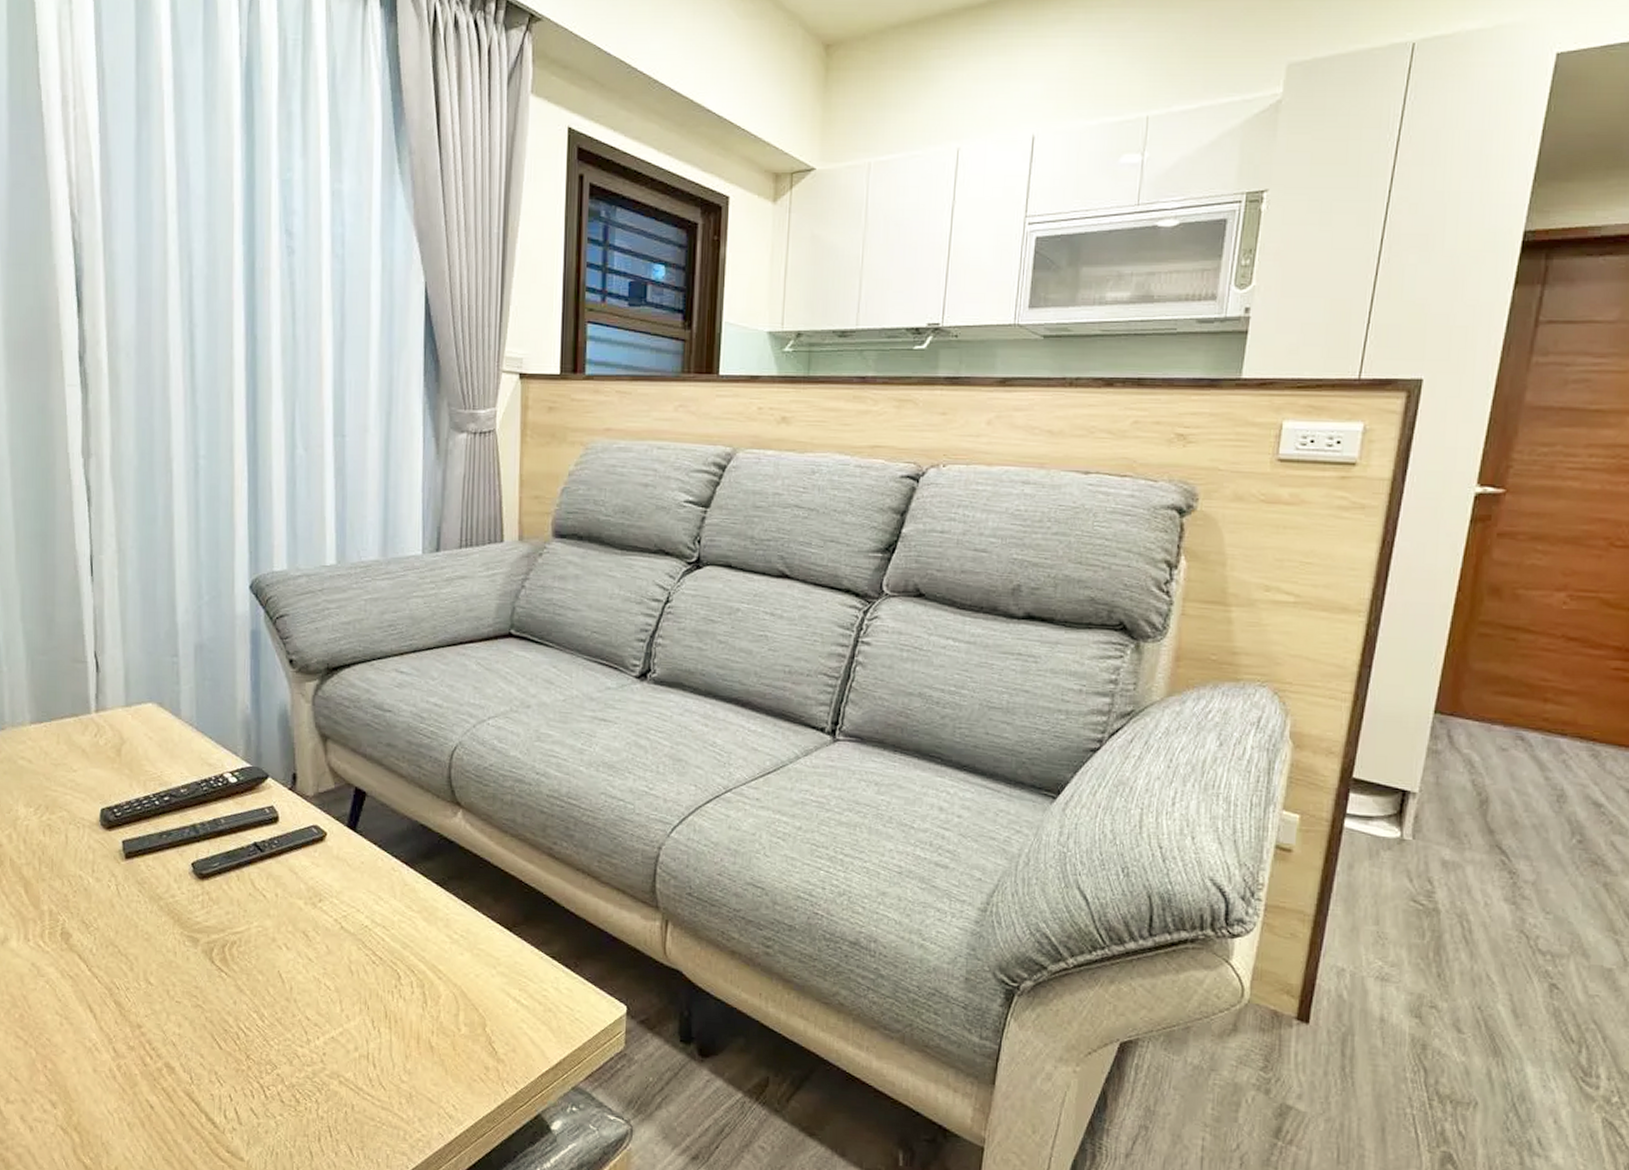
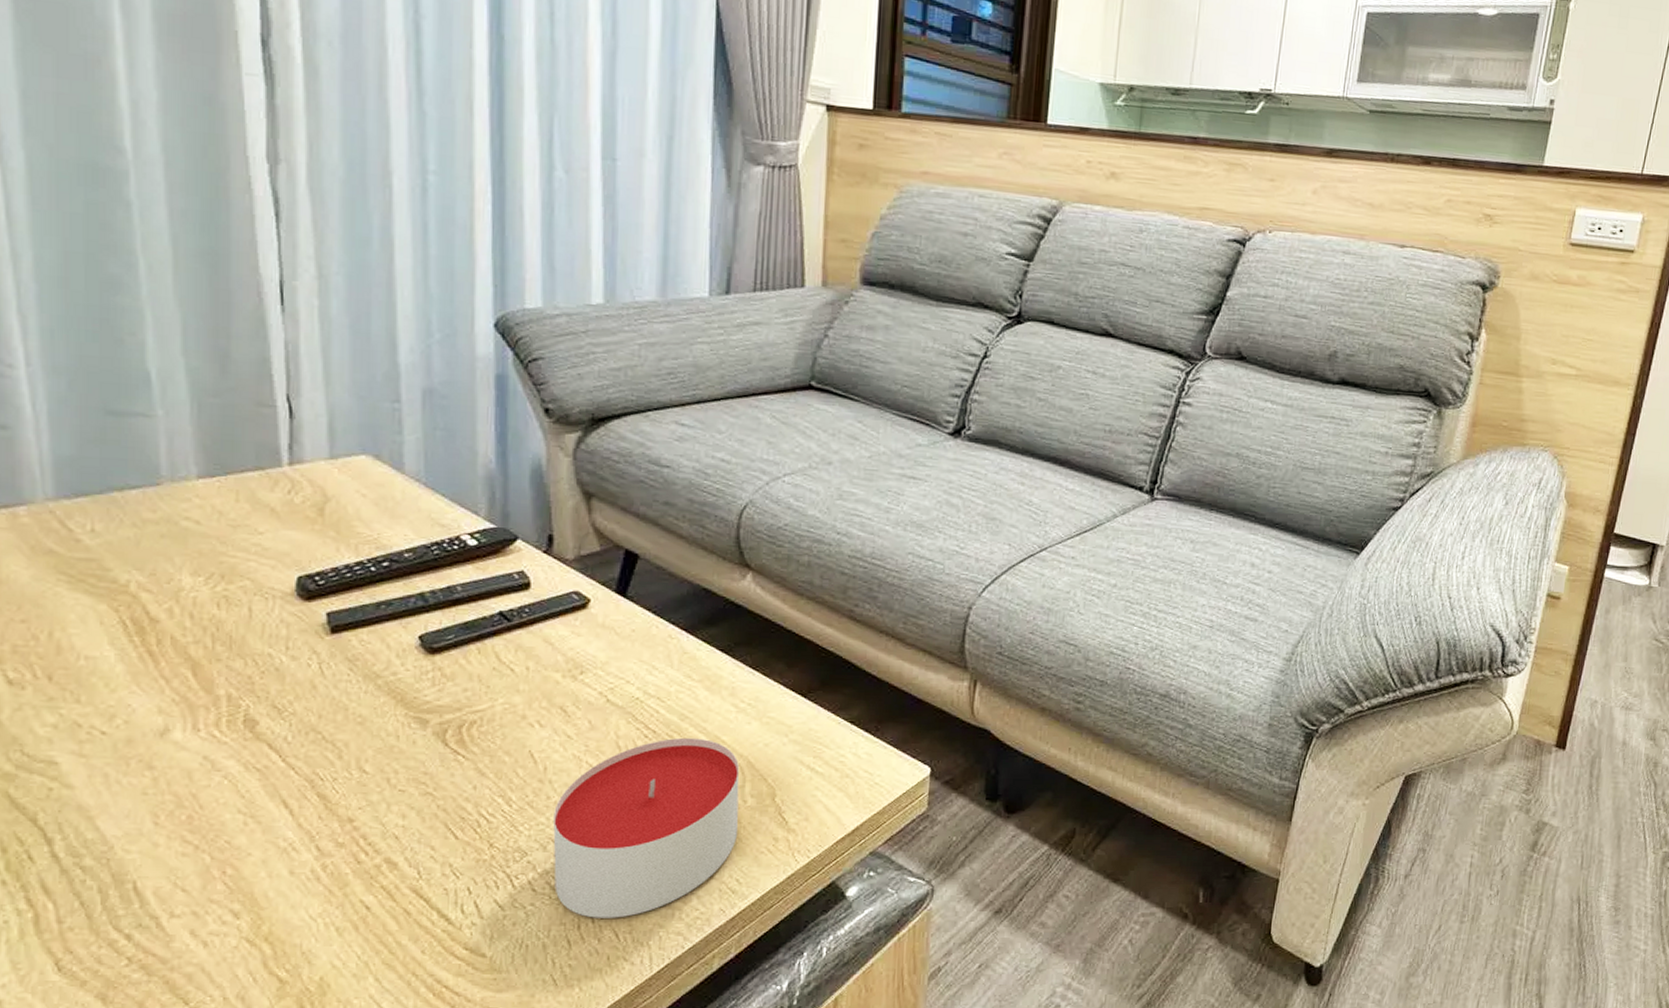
candle: none [298,965,454,1134] -> present [553,737,740,918]

